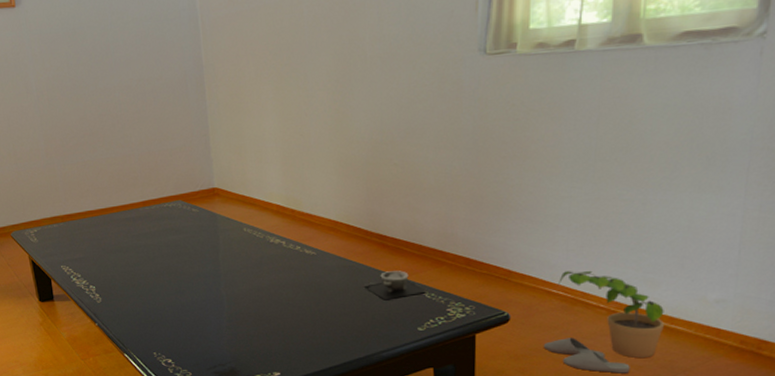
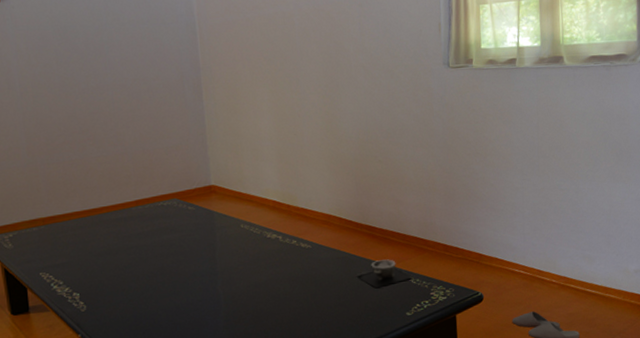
potted plant: present [557,271,664,358] -> none [518,251,601,325]

